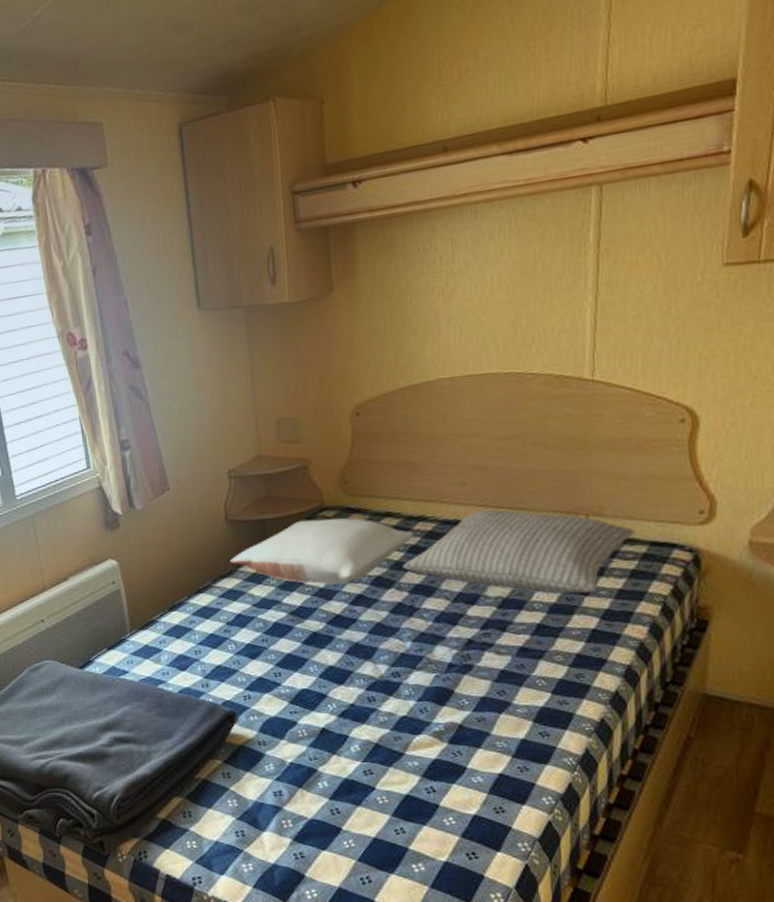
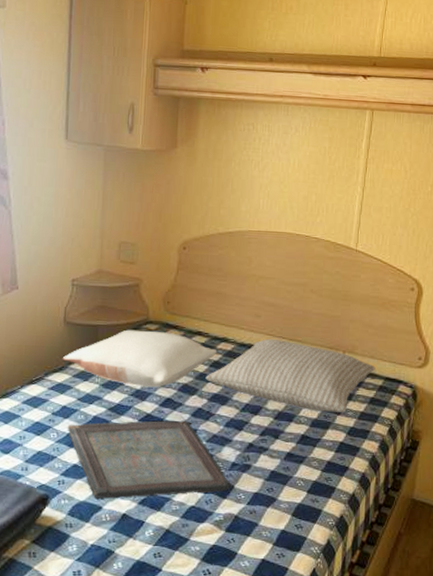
serving tray: none [245,618,450,713] -> present [67,420,231,499]

